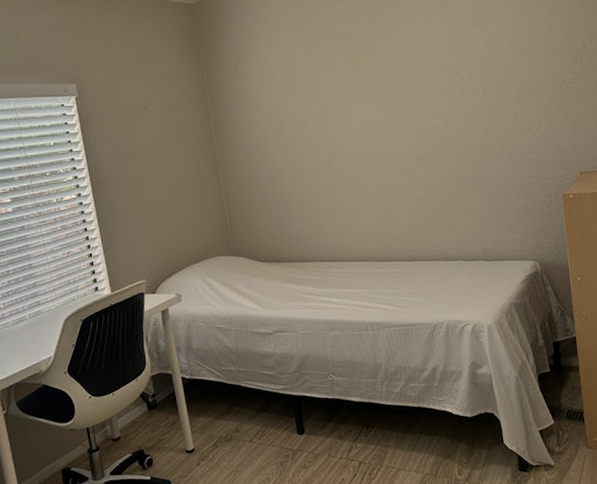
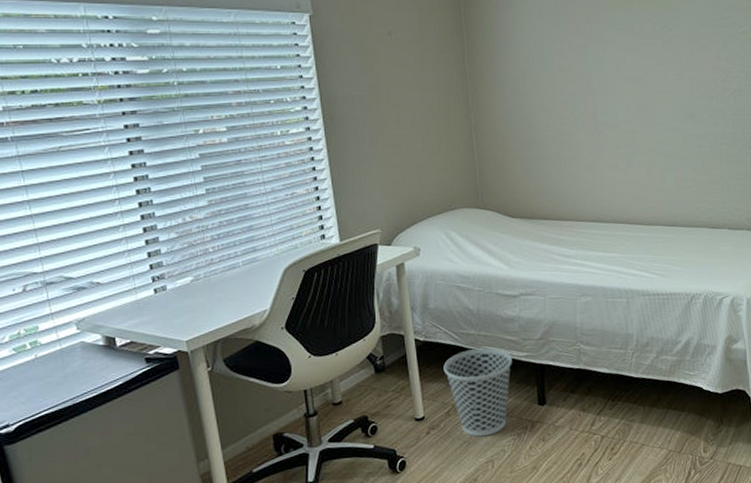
wastebasket: none [208,382,271,466] -> present [443,347,512,437]

